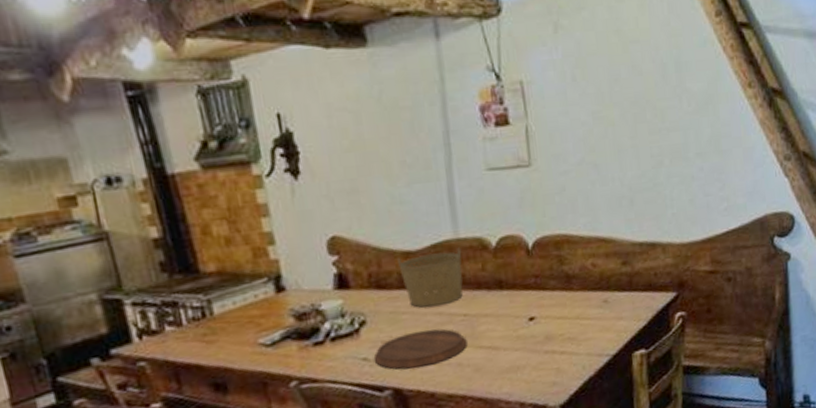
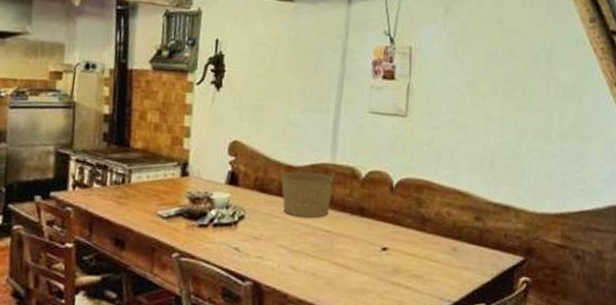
cutting board: present [373,328,467,370] -> none [243,235,324,269]

